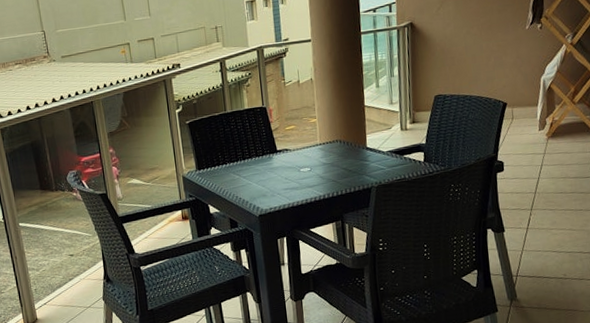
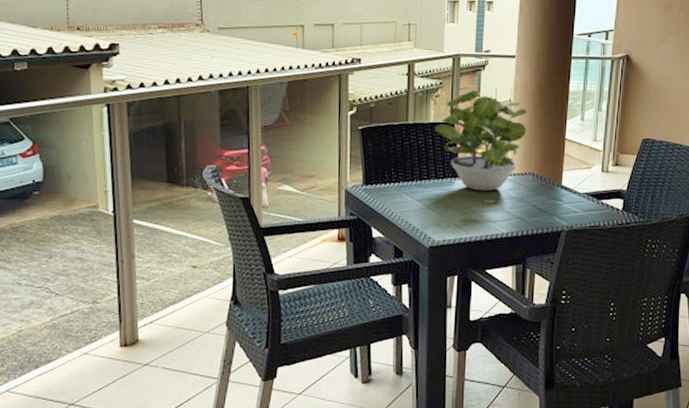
potted plant: none [250,75,330,162] -> present [435,90,527,192]

